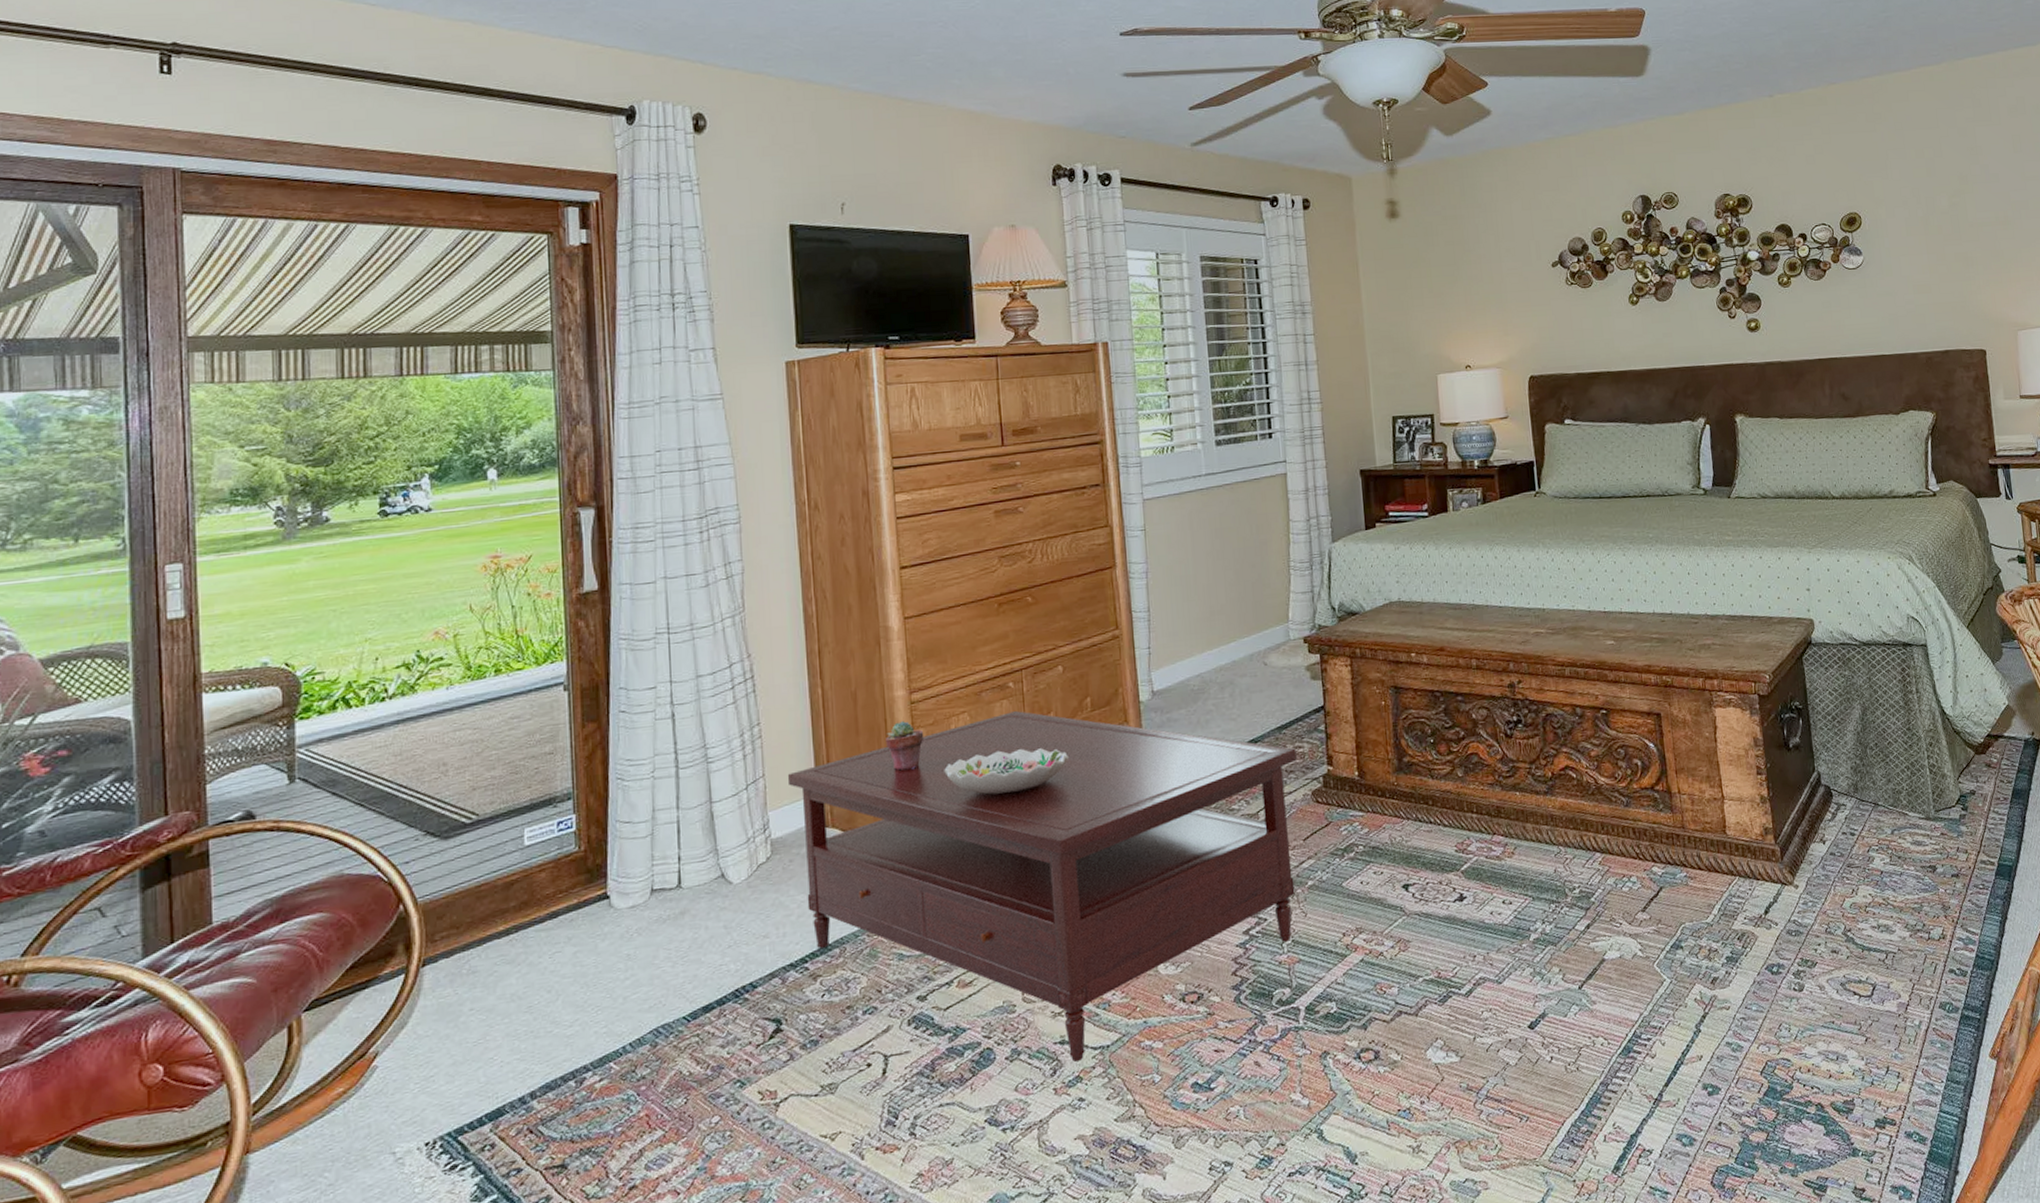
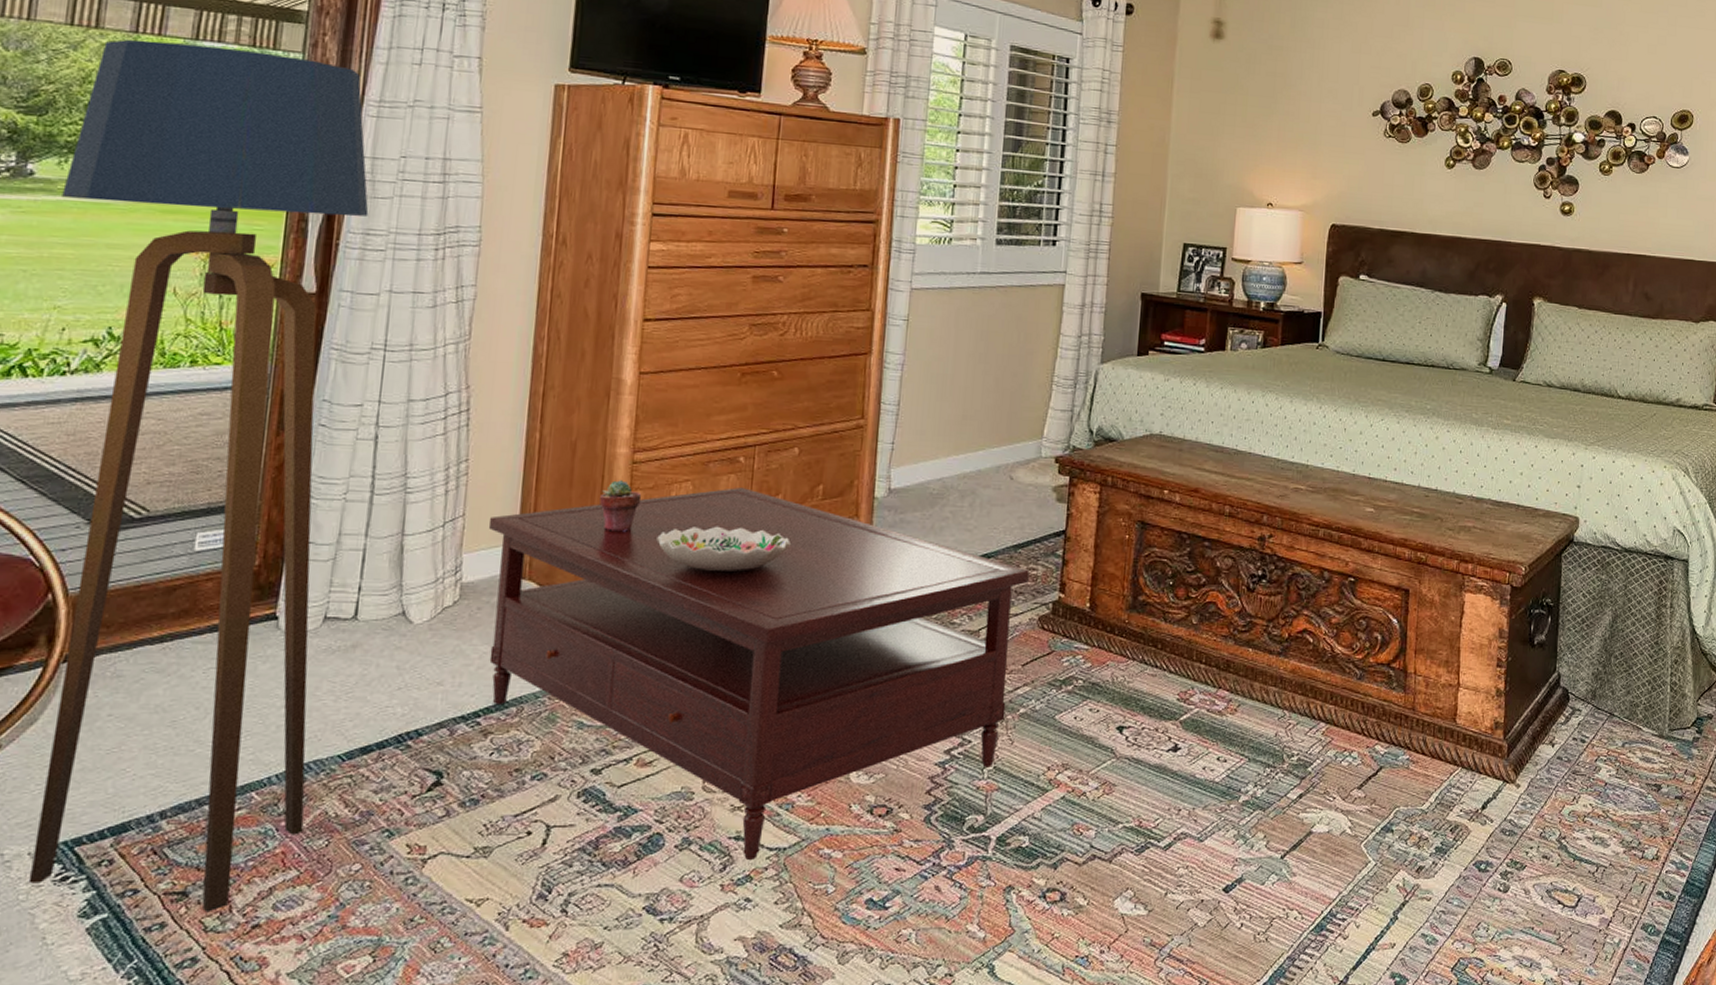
floor lamp: none [357,375,662,1181] -> present [28,39,369,912]

